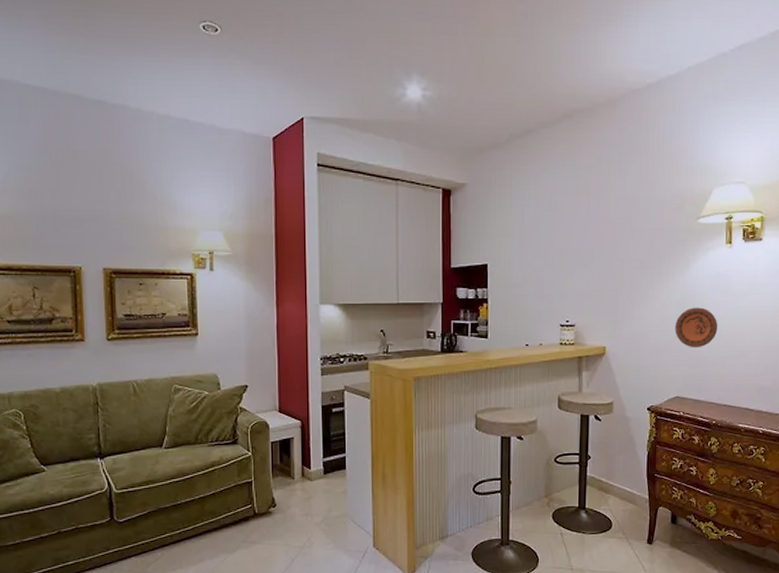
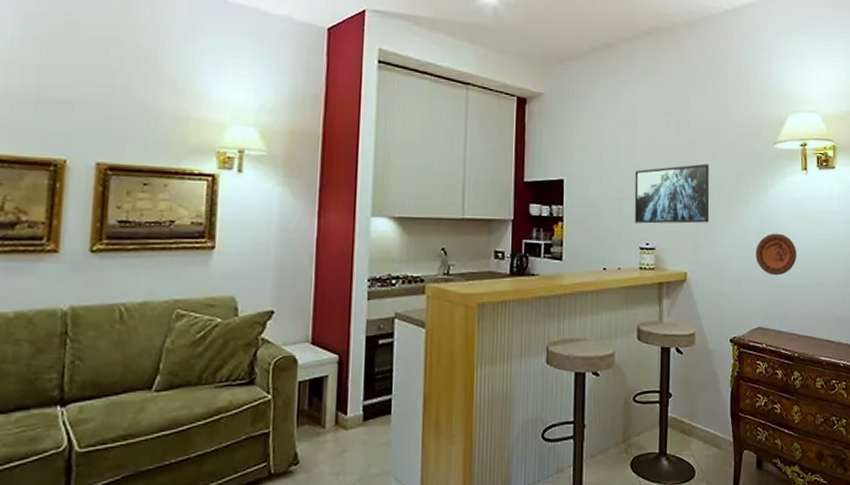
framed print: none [554,242,629,302] -> present [634,163,710,224]

